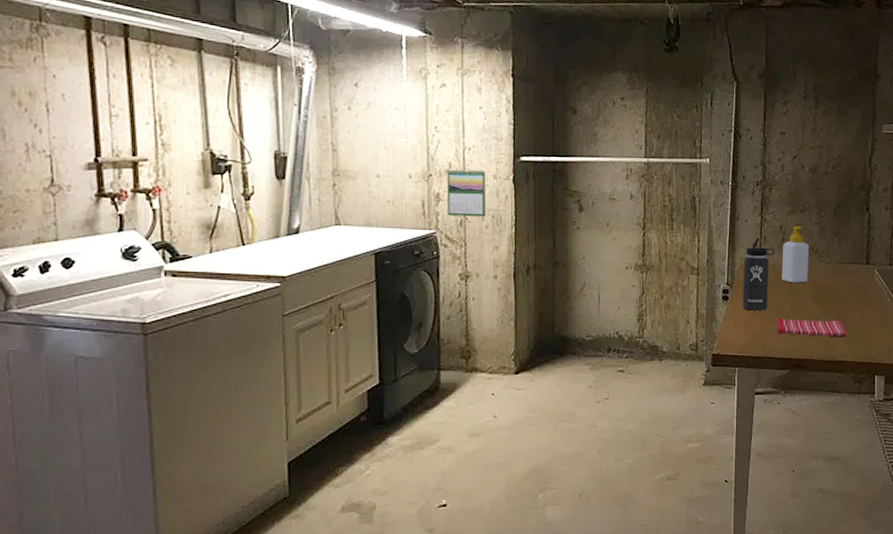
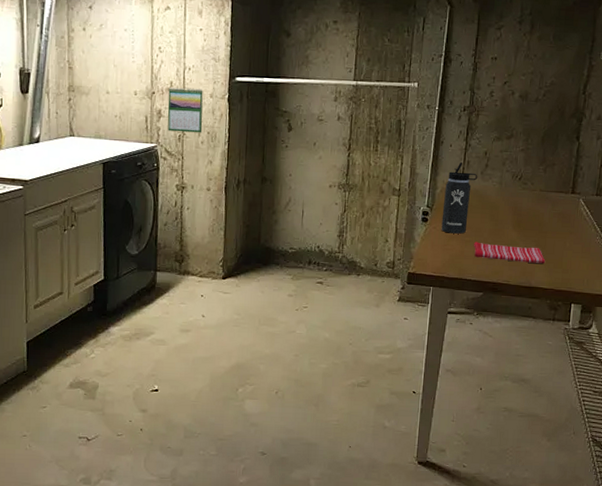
soap bottle: present [782,226,809,283] -> none [483,152,514,209]

